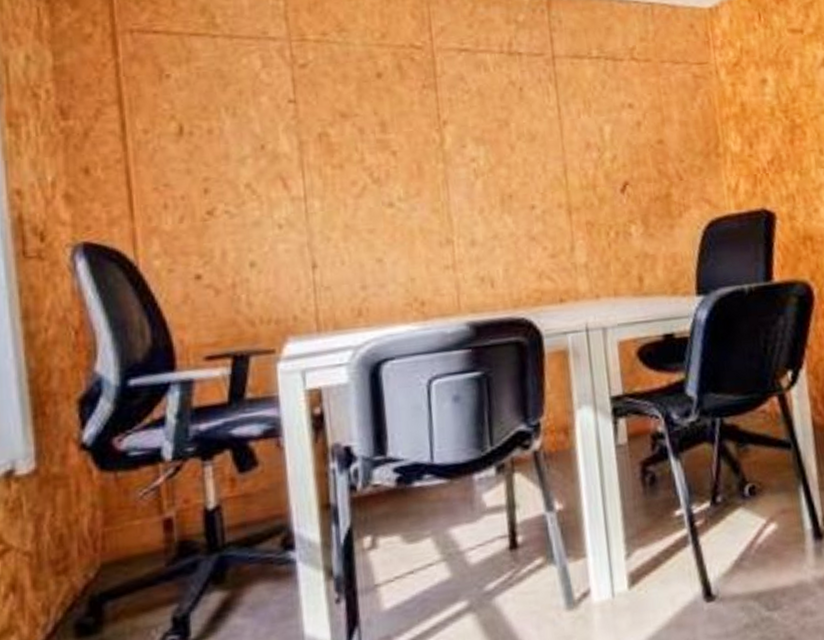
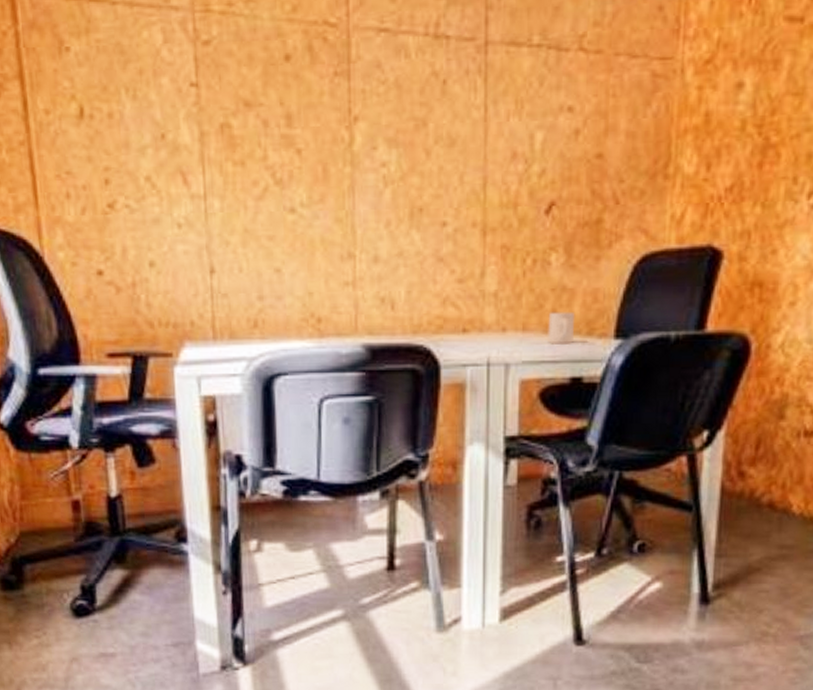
mug: none [635,275,661,306] -> present [548,311,576,345]

